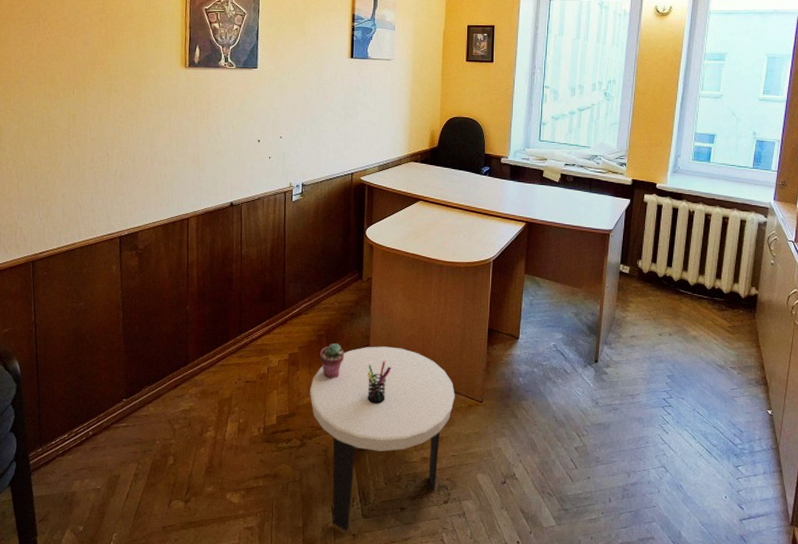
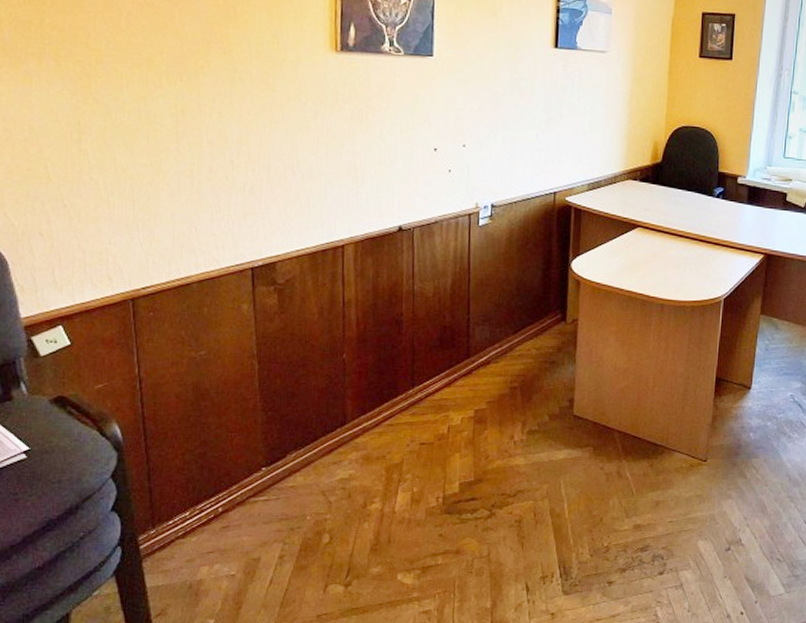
side table: present [309,346,455,532] -> none [499,399,675,611]
potted succulent: present [319,343,345,379] -> none [512,397,544,439]
pen holder: present [367,361,392,405] -> none [571,416,600,467]

